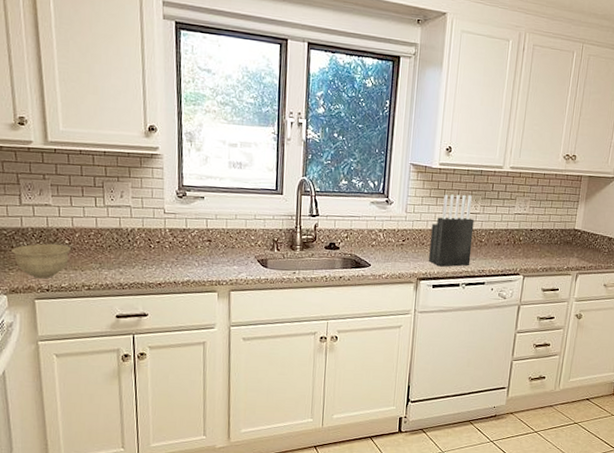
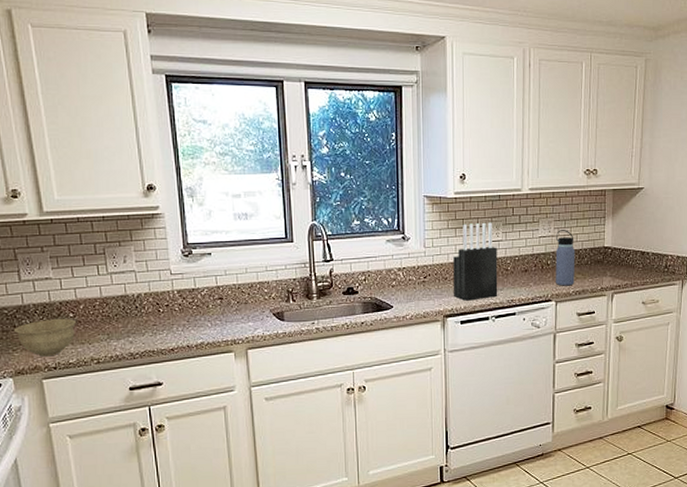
water bottle: none [525,209,547,263] -> present [555,230,576,286]

